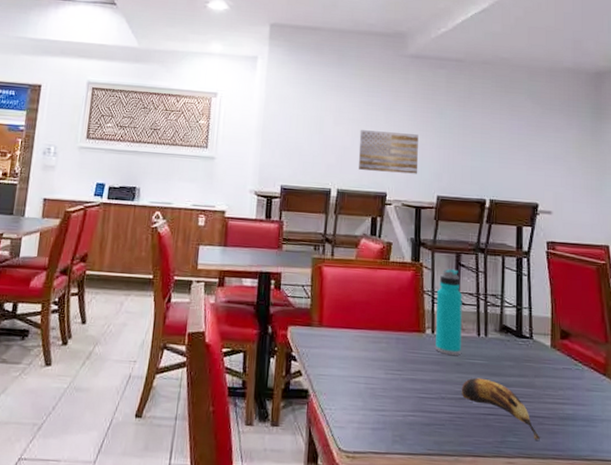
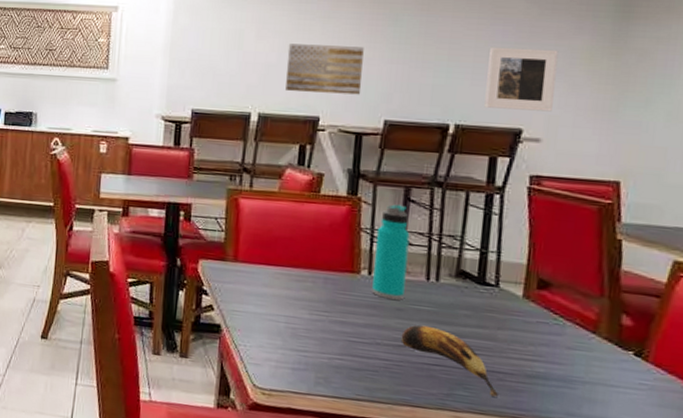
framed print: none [510,137,557,190] -> present [484,46,559,112]

